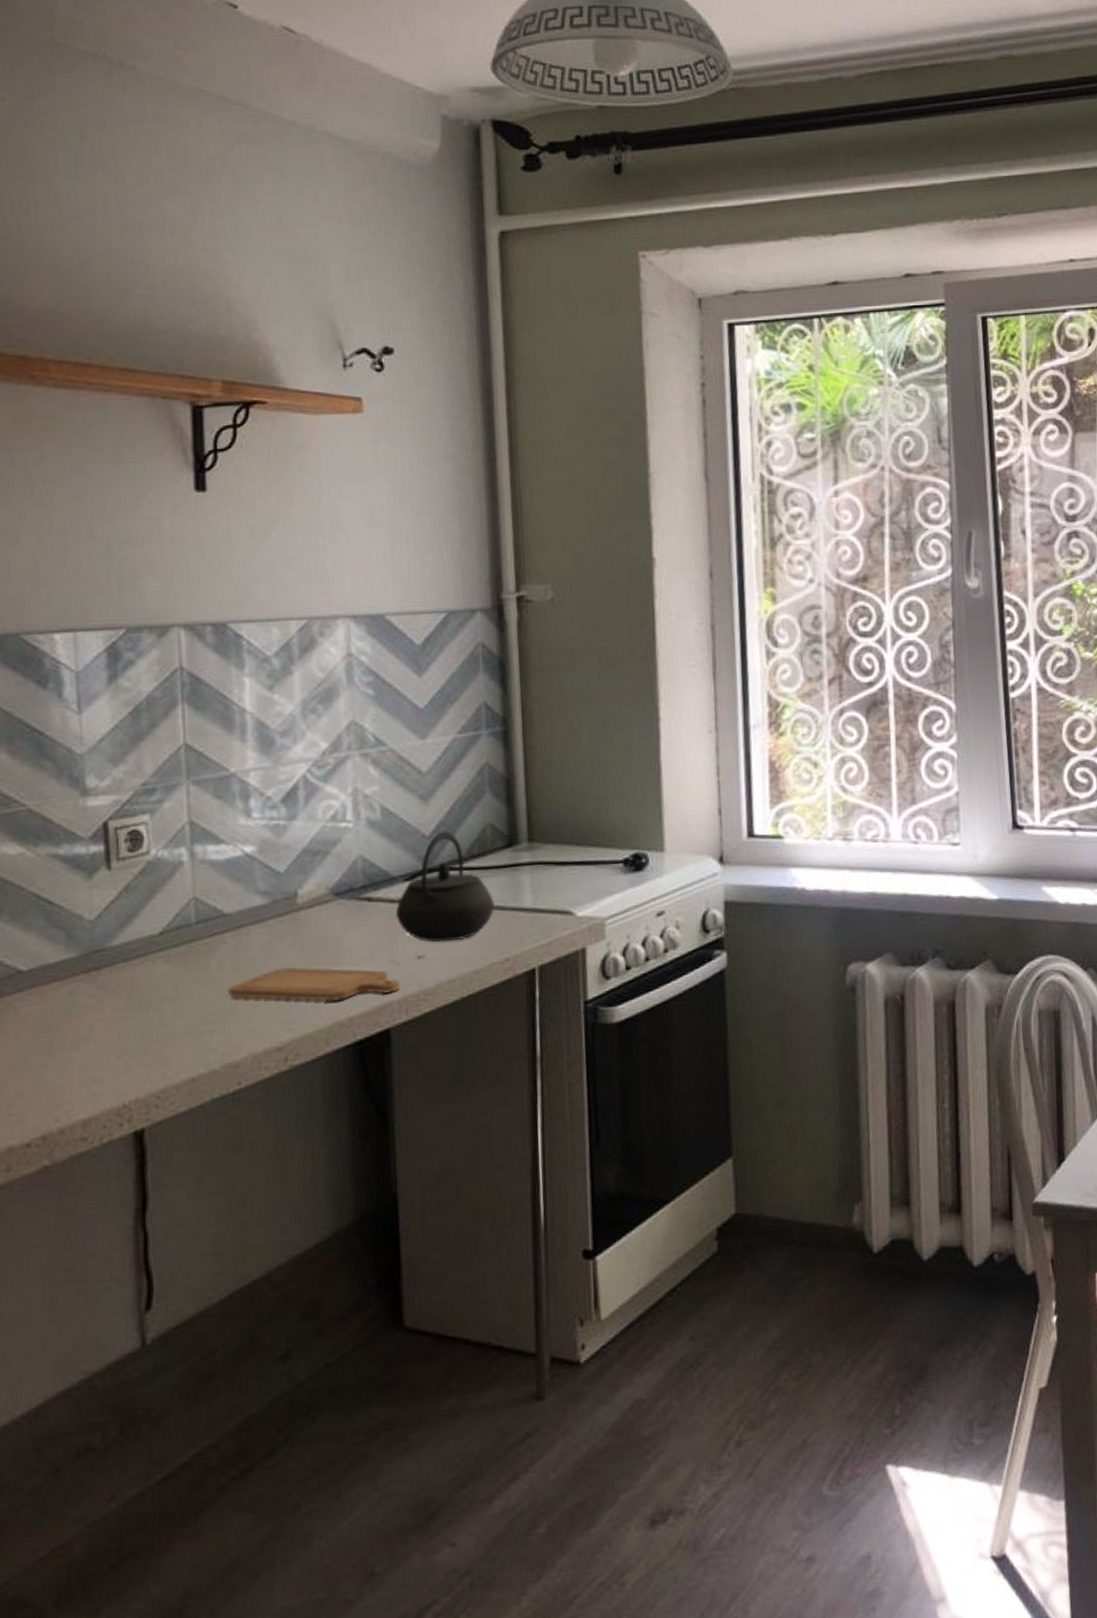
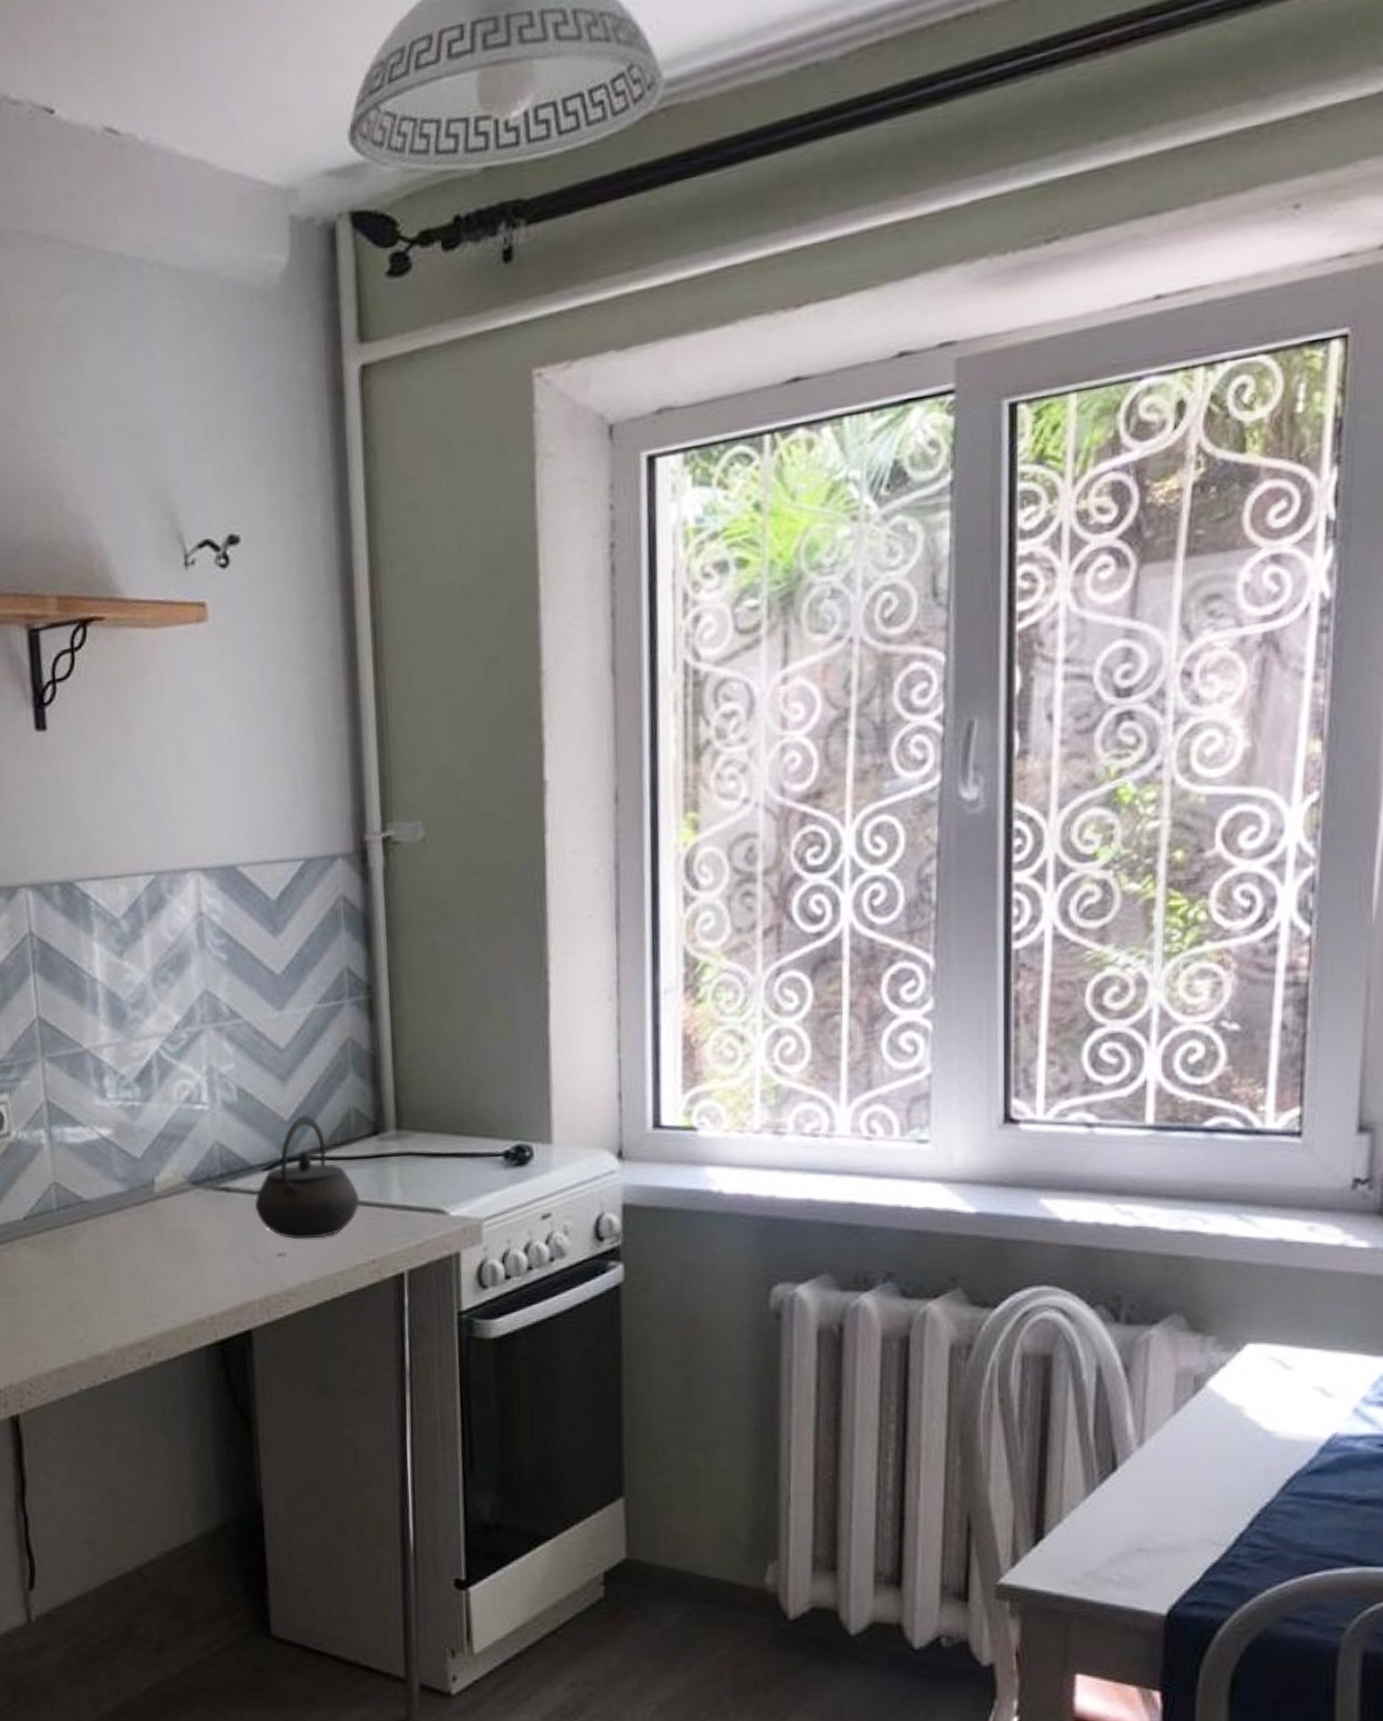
chopping board: present [228,967,400,1002] -> none [91,1259,261,1297]

